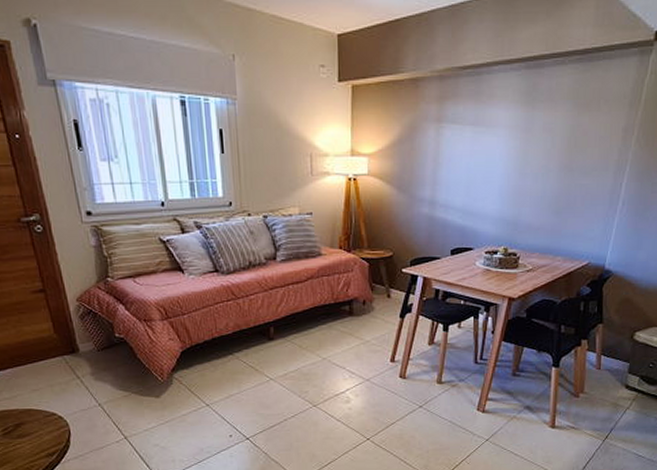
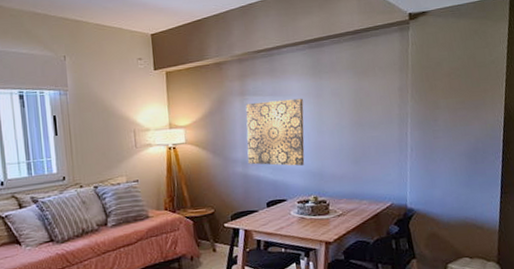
wall art: none [435,131,508,213] -> present [245,98,305,166]

